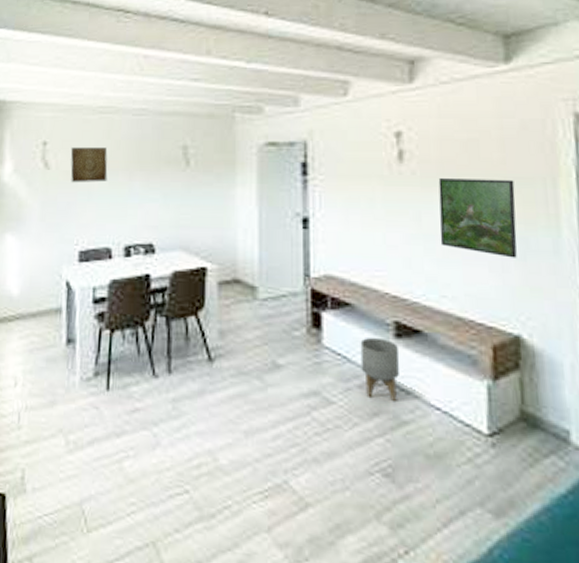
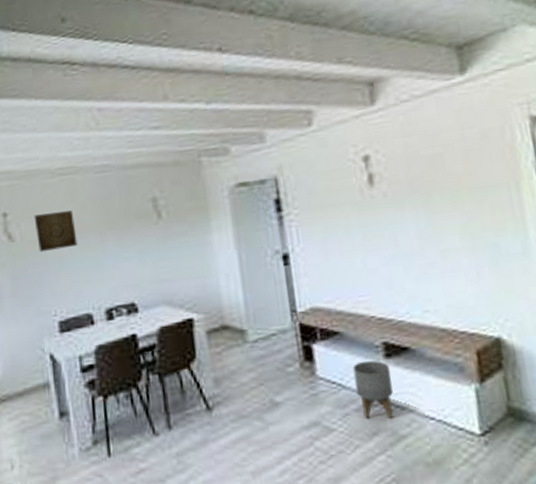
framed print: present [438,178,517,258] -> none [409,189,490,265]

